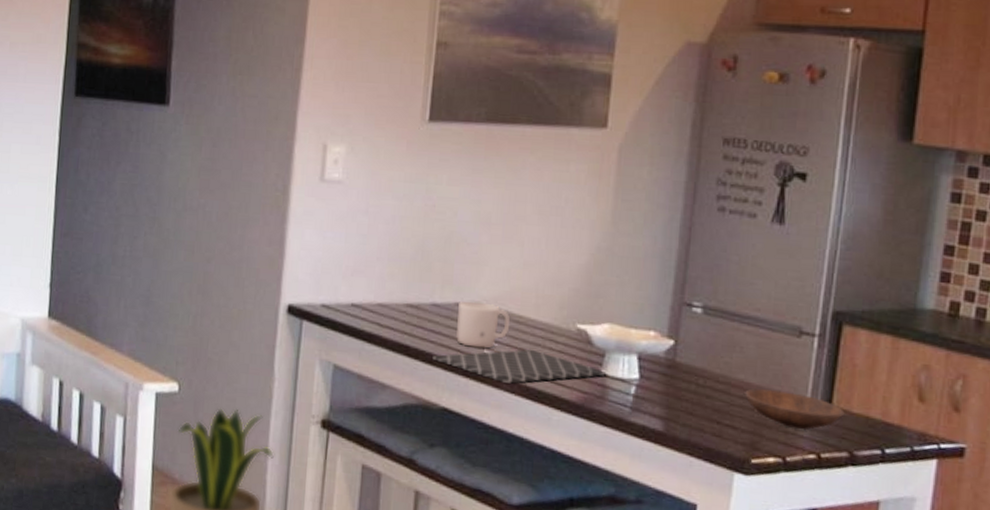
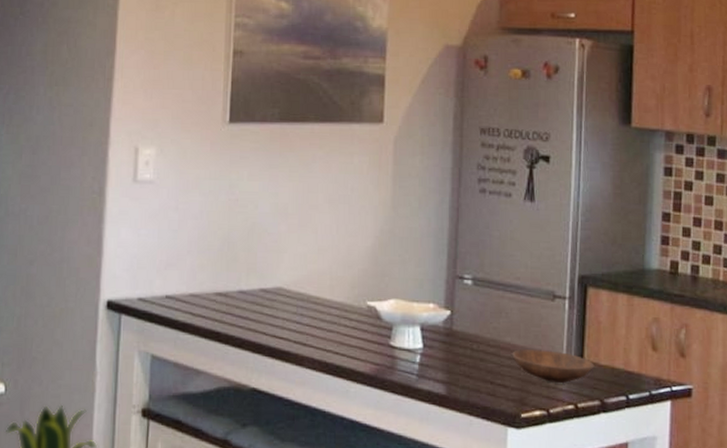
placemat: present [431,349,607,384] -> none [240,327,395,361]
mug: present [455,301,511,349] -> none [261,286,309,330]

